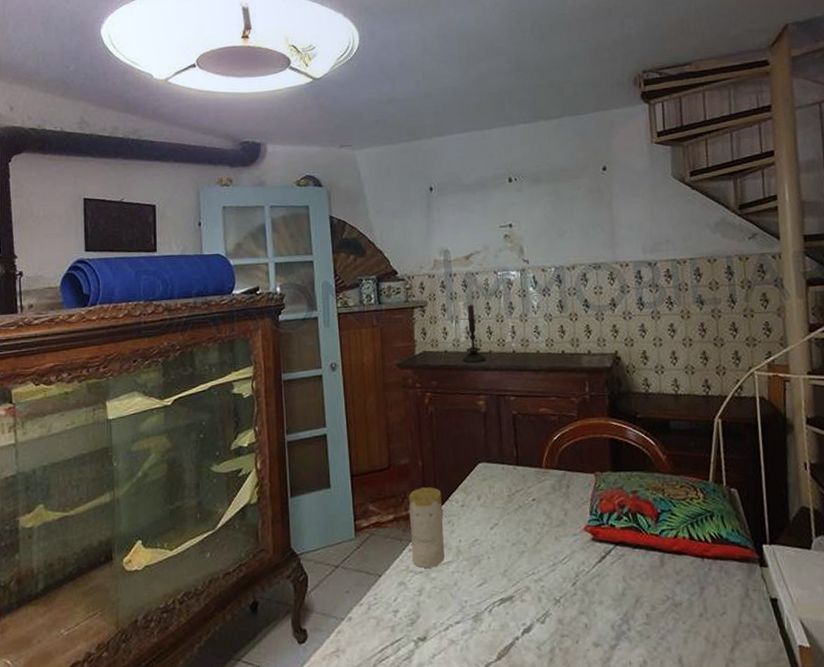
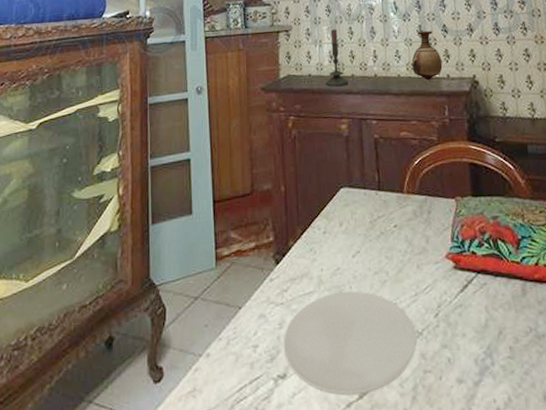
candle: present [409,487,444,568] -> none [270,213,306,299]
plate: none [422,561,554,657] -> present [283,291,417,396]
vase: none [551,305,584,357] -> present [411,30,443,81]

